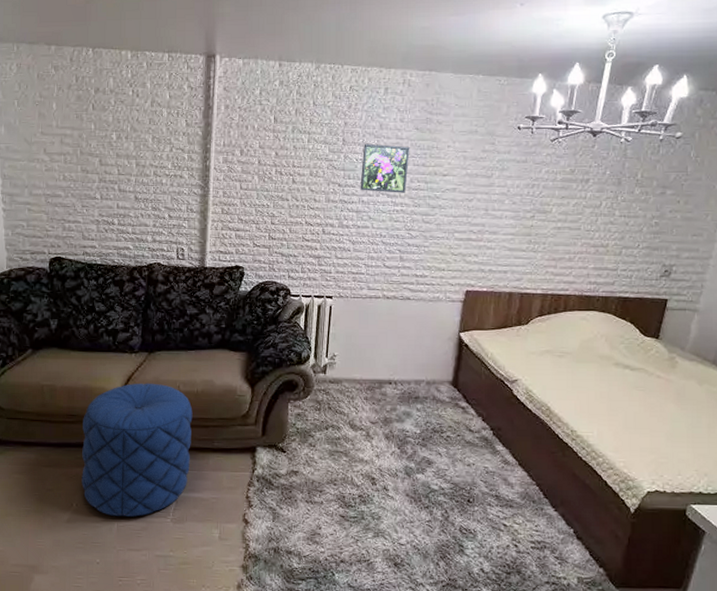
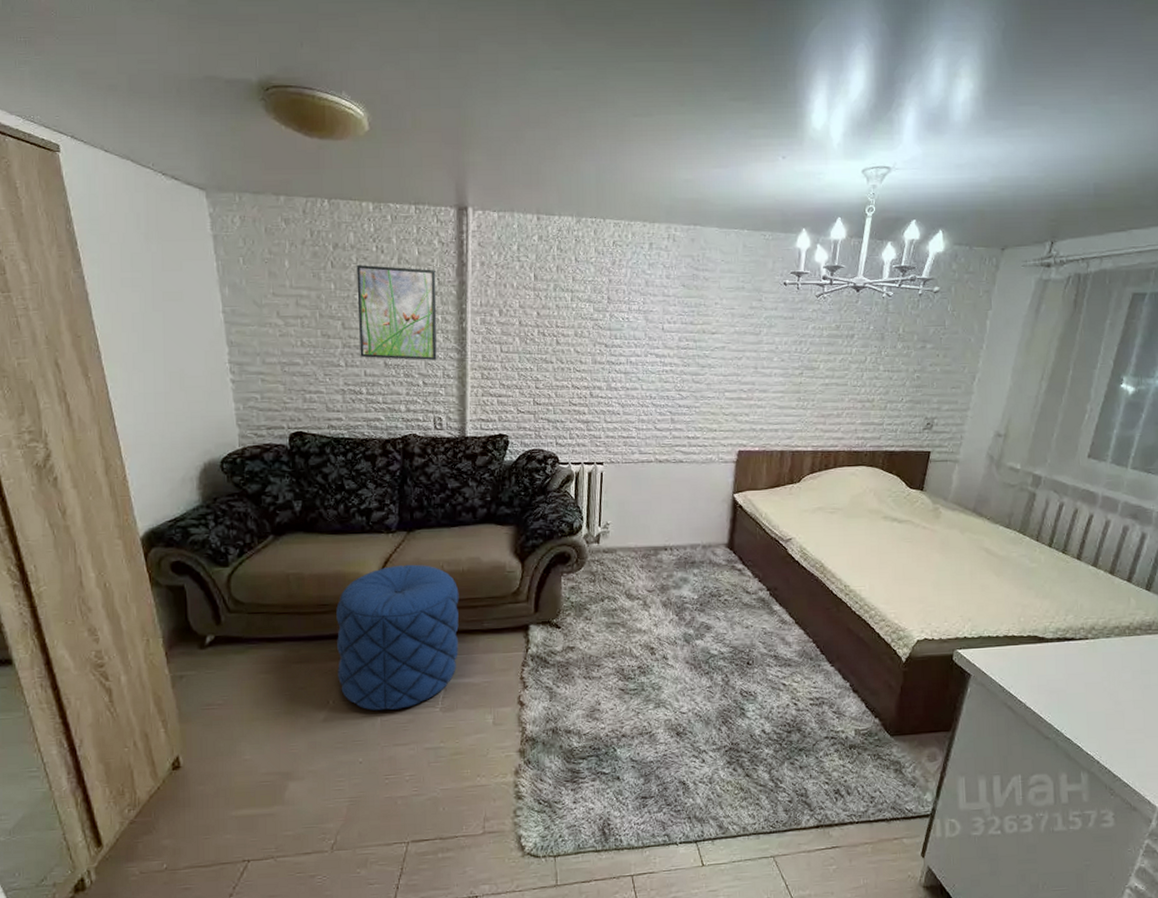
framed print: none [113,107,184,195] -> present [356,264,437,360]
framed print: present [360,143,410,193] -> none [627,301,677,353]

